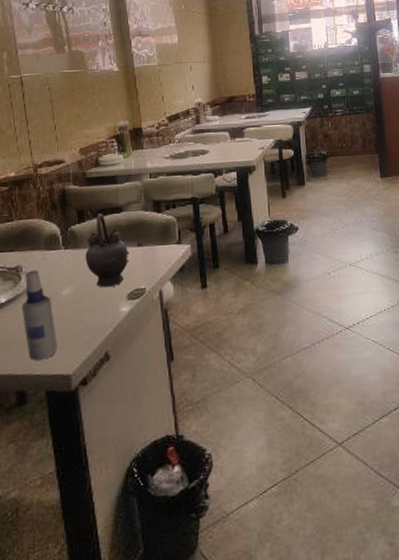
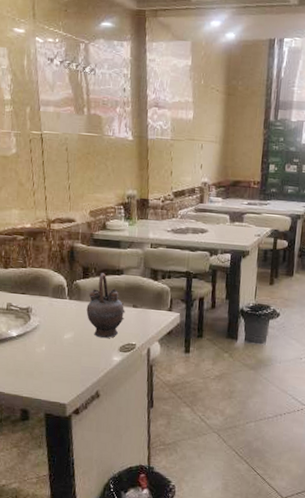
spray bottle: present [21,269,57,360] -> none [29,312,57,388]

